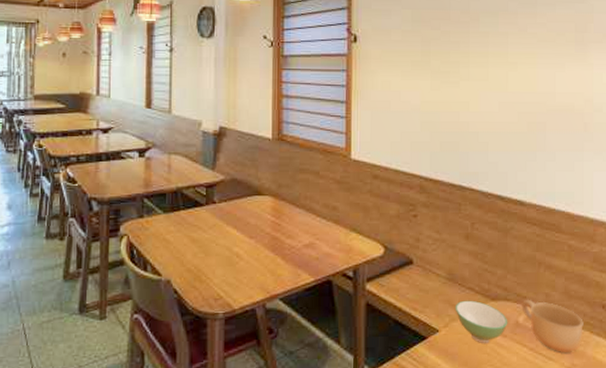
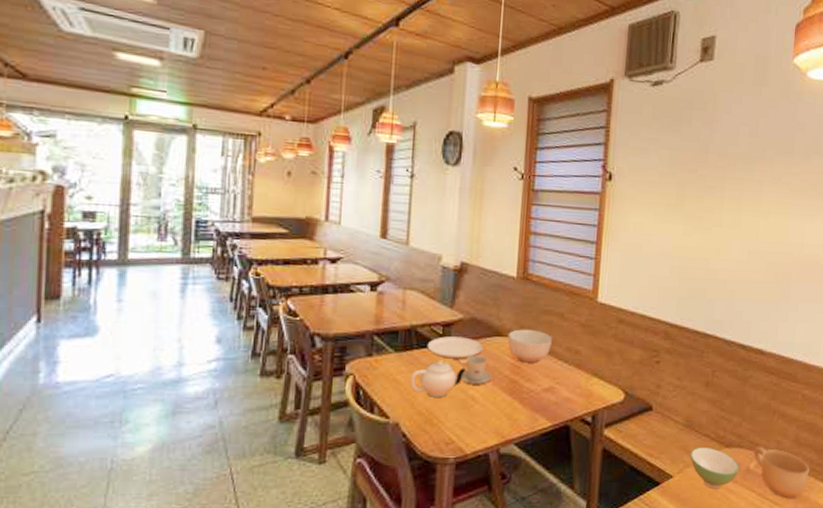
teapot: none [179,221,230,255] -> present [410,361,467,397]
plate: none [192,197,245,218] -> present [427,336,484,359]
teacup: none [224,214,255,241] -> present [460,355,493,384]
bowl: none [267,188,310,220] -> present [507,329,553,363]

